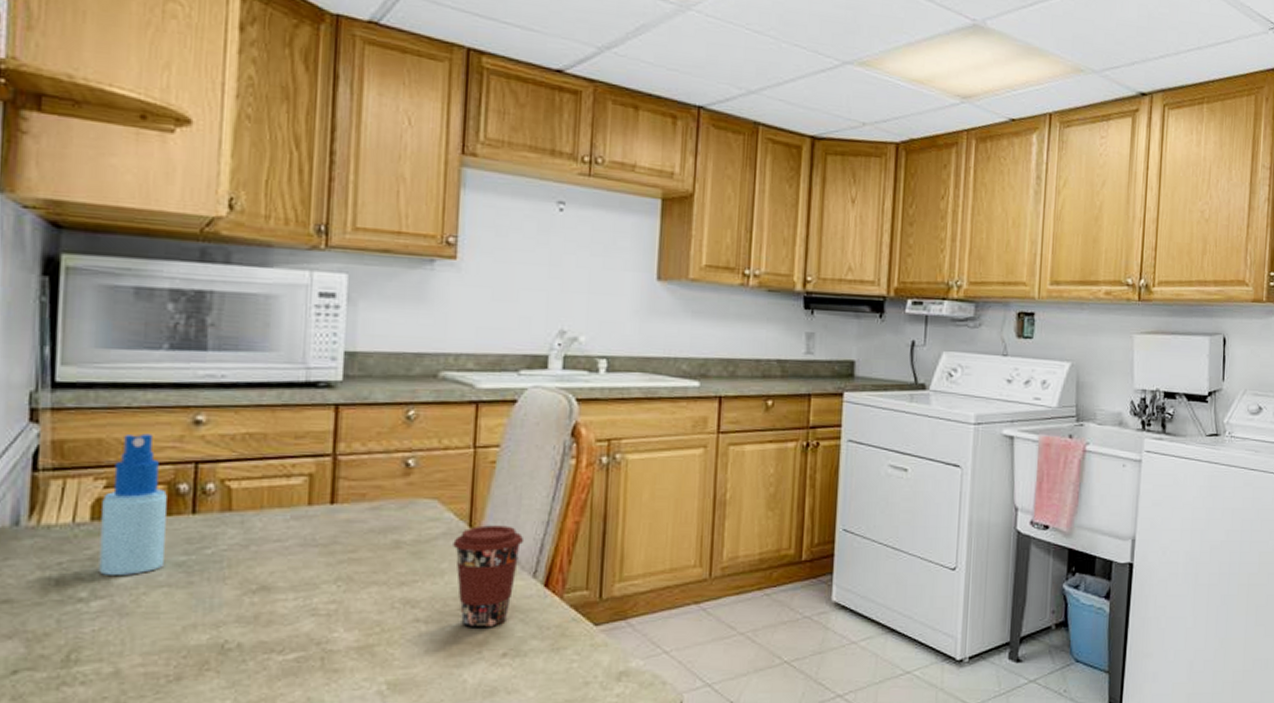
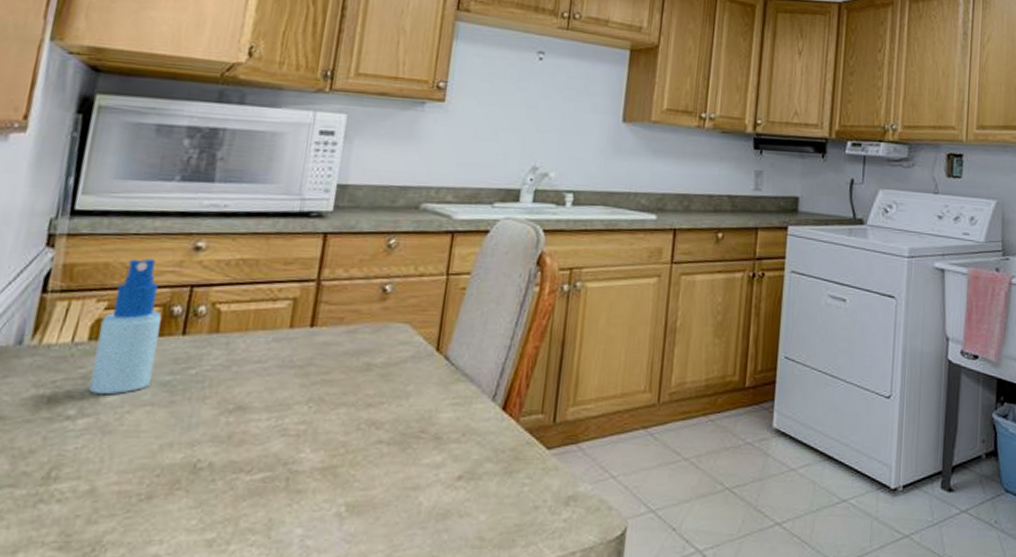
coffee cup: present [453,525,525,628] -> none [420,349,487,451]

